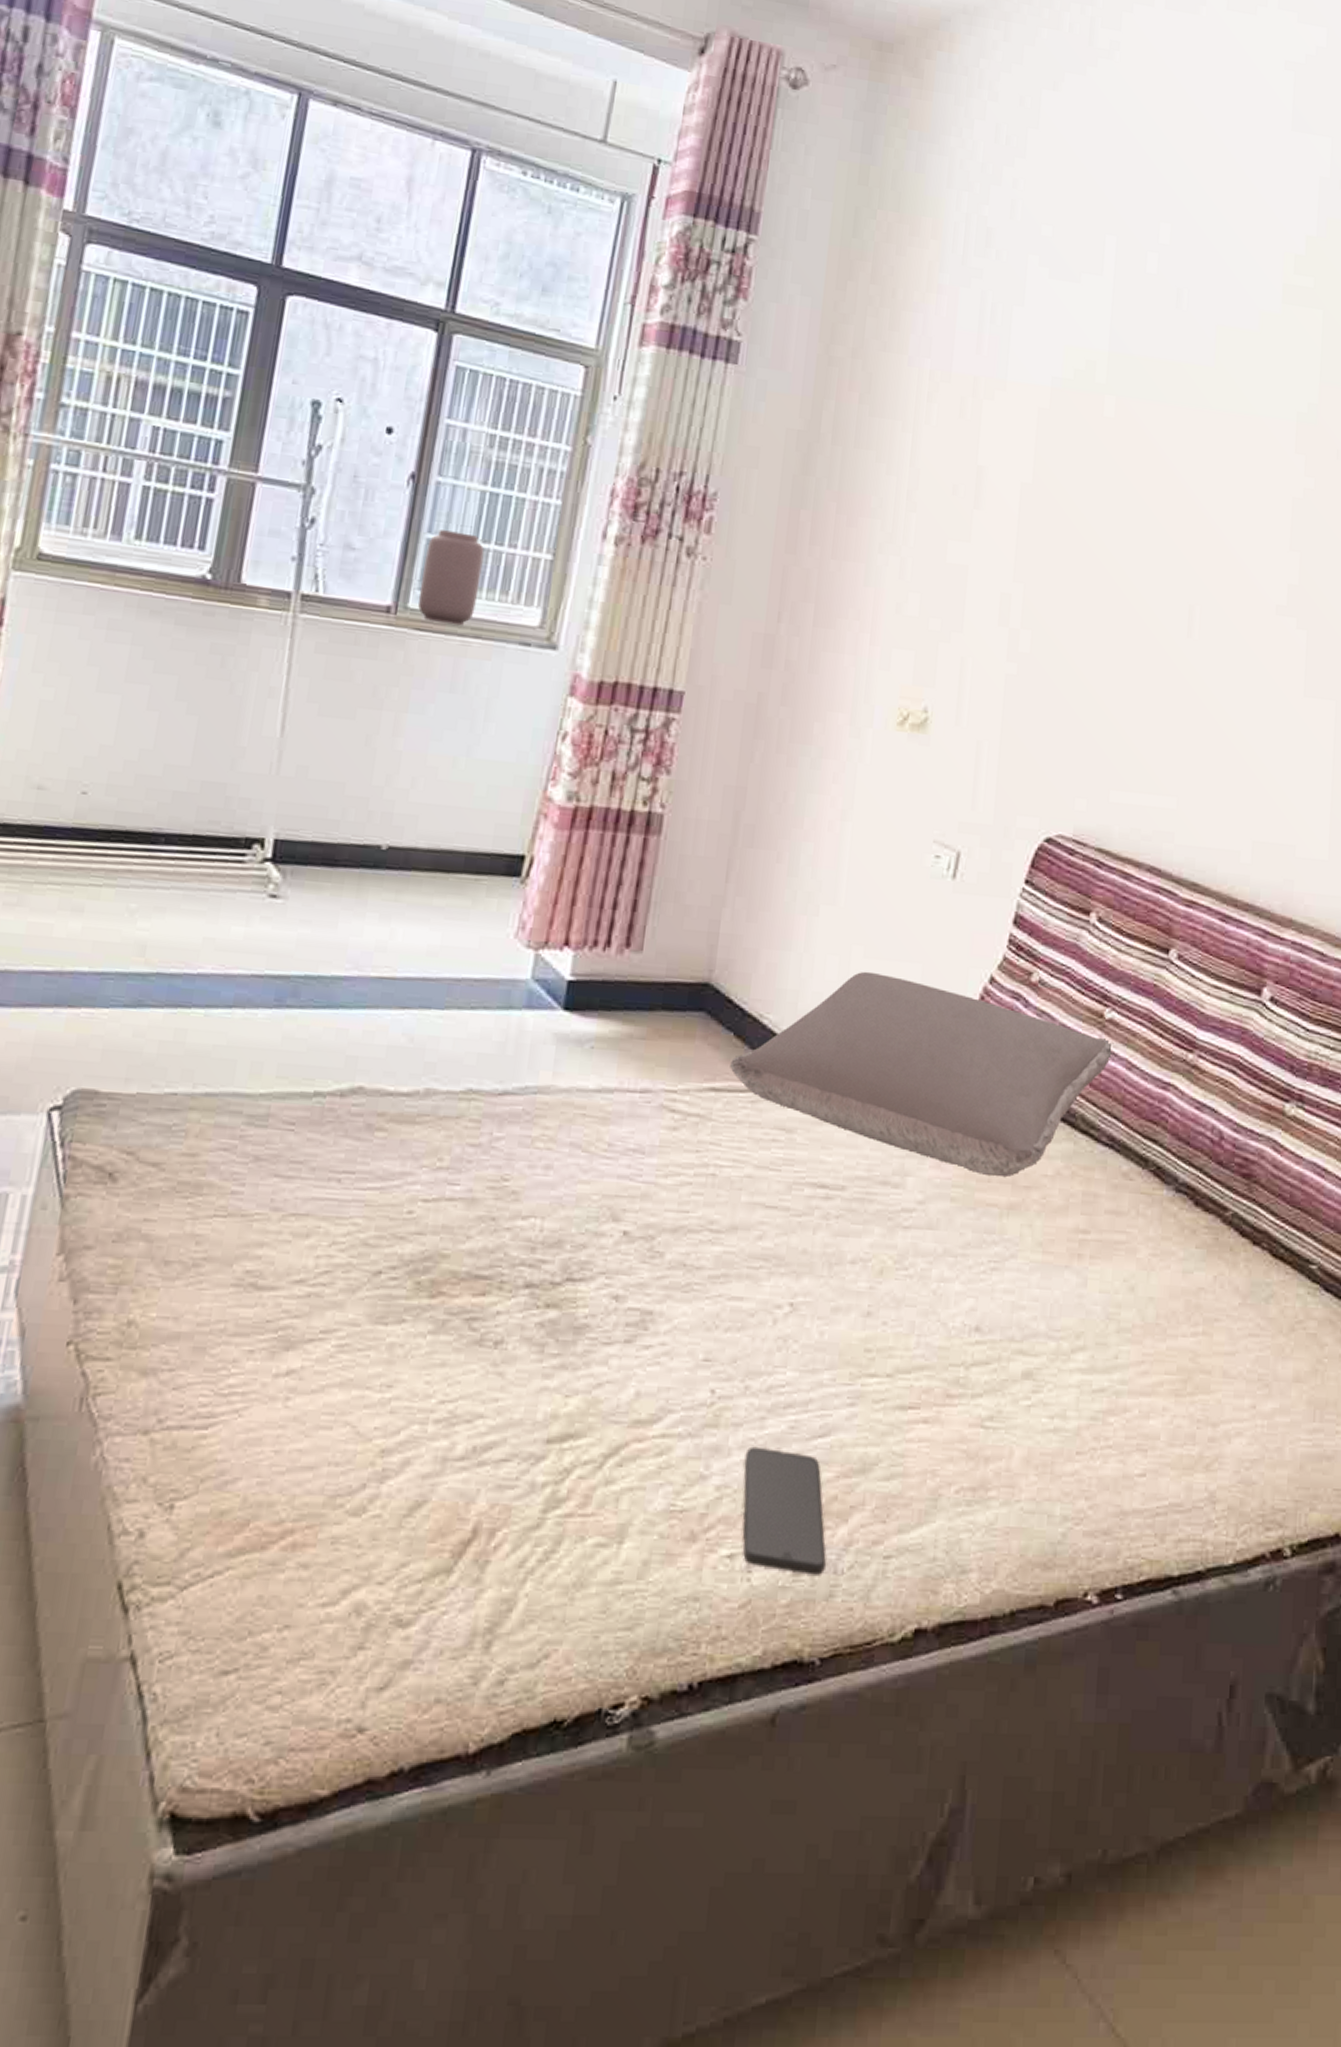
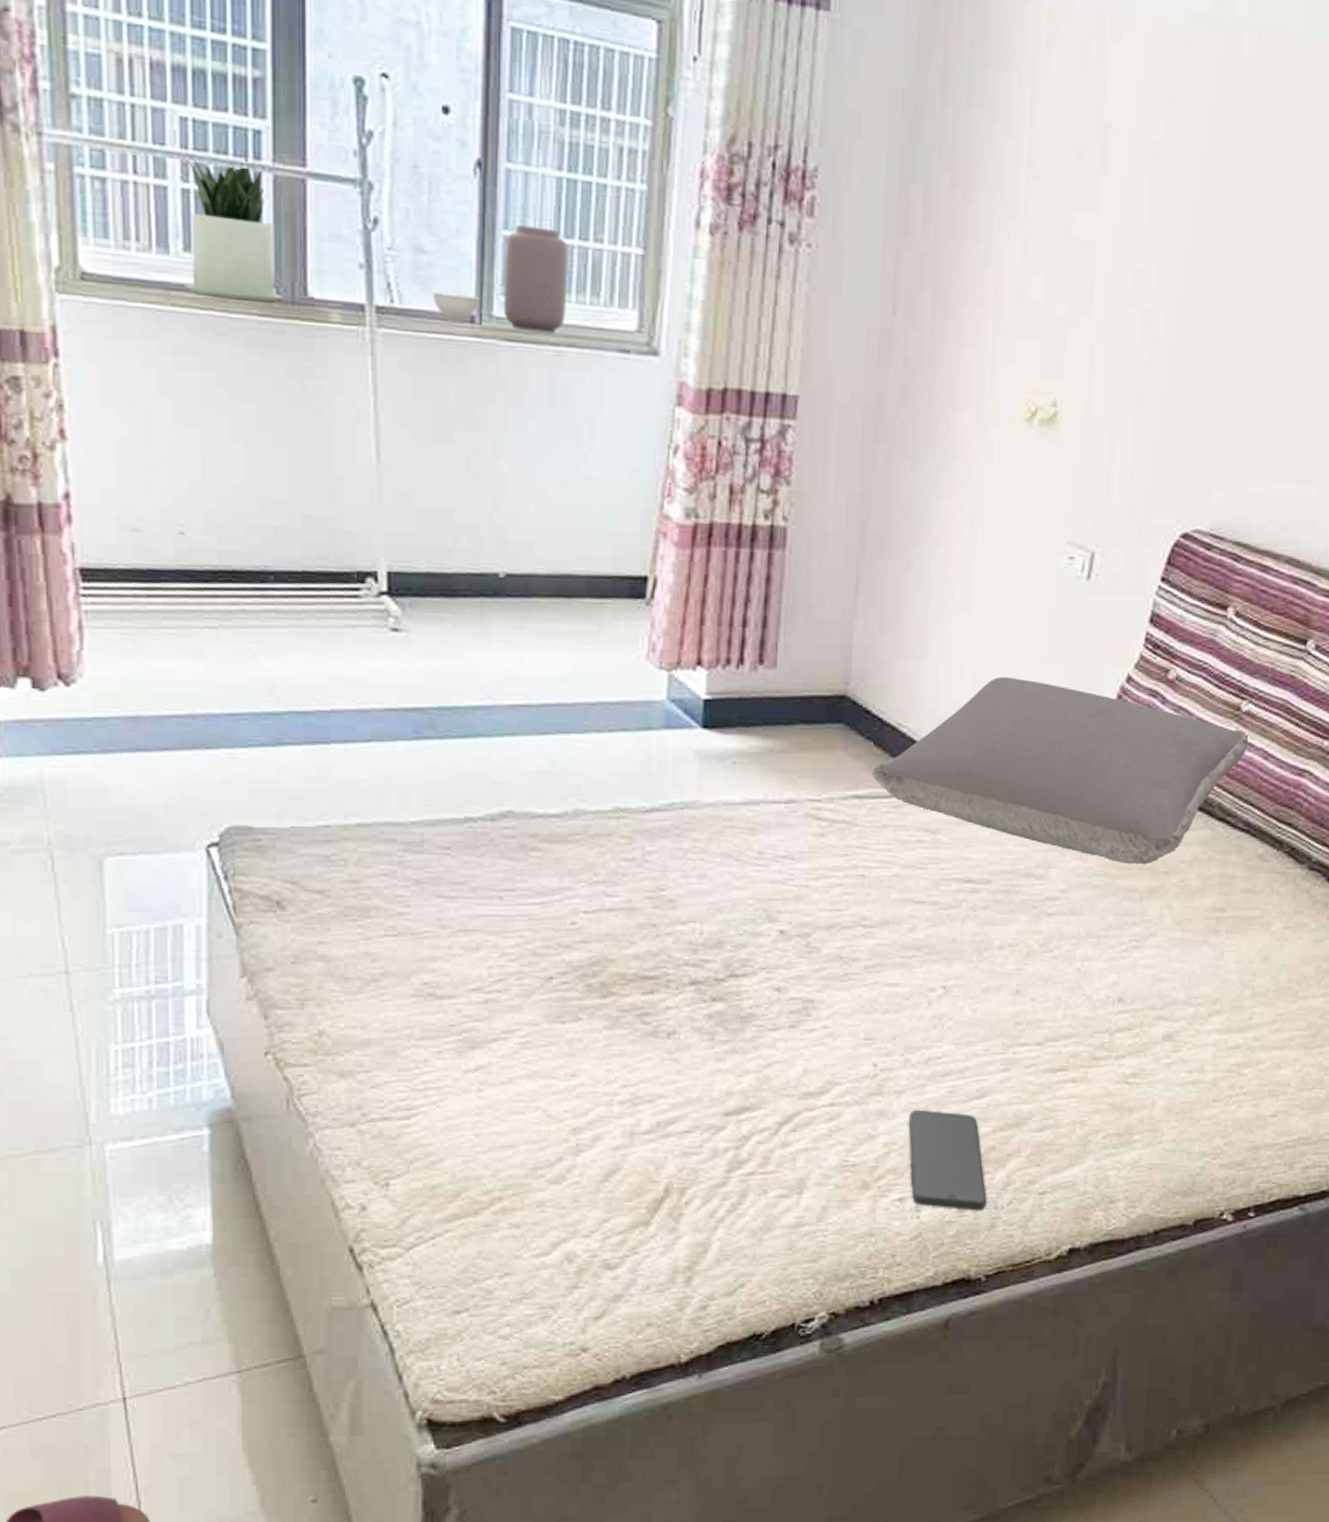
planter: none [128,461,221,588] -> present [183,158,284,304]
bowl: none [354,583,398,613] -> present [432,291,480,324]

